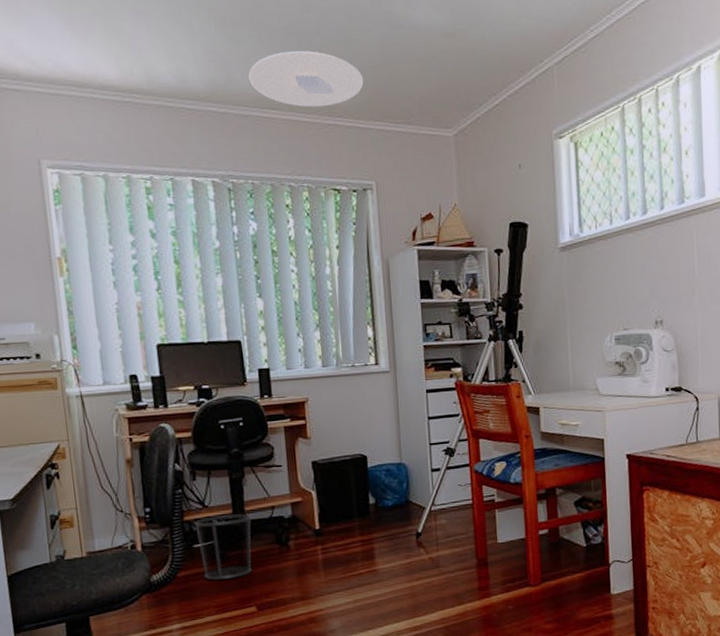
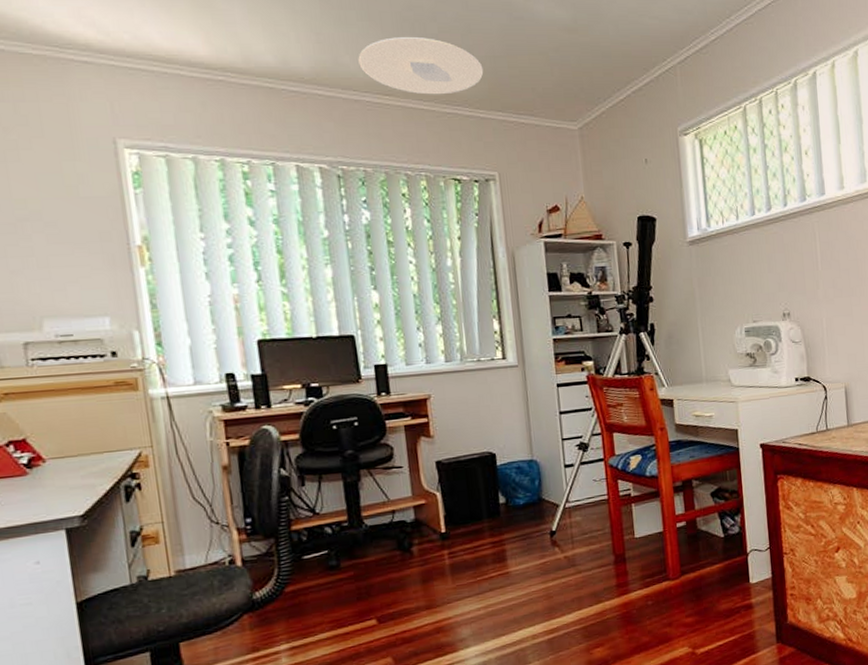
waste bin: present [195,514,253,580] -> none [304,520,372,594]

